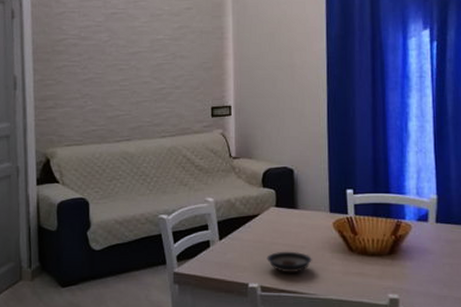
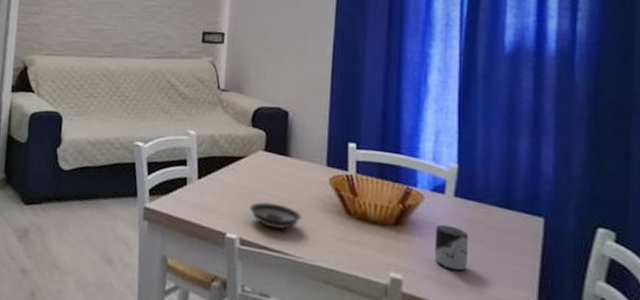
cup: none [422,247,450,284] -> present [434,224,469,272]

